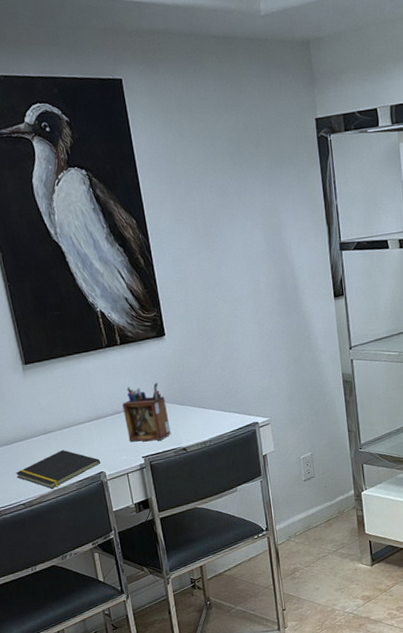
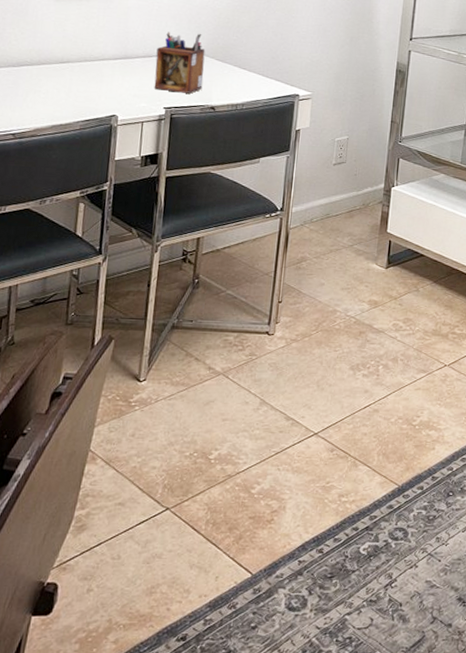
notepad: present [16,450,101,489] -> none [14,84,116,124]

